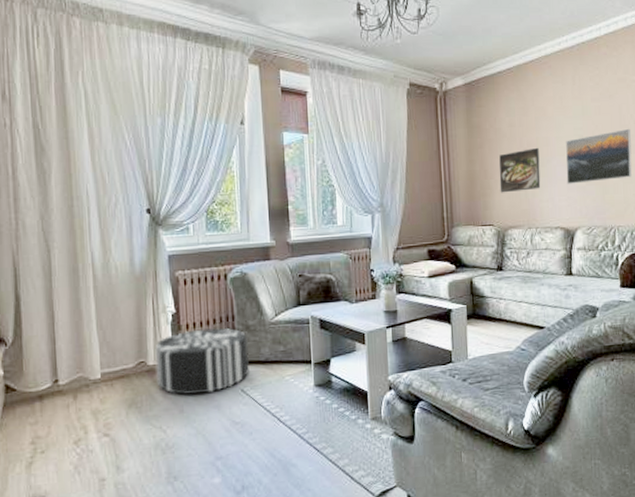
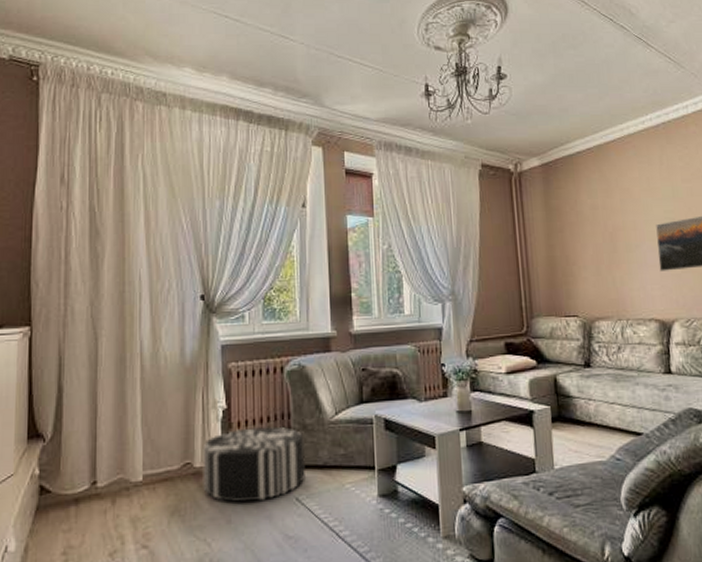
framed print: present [499,147,541,193] -> none [582,231,630,281]

